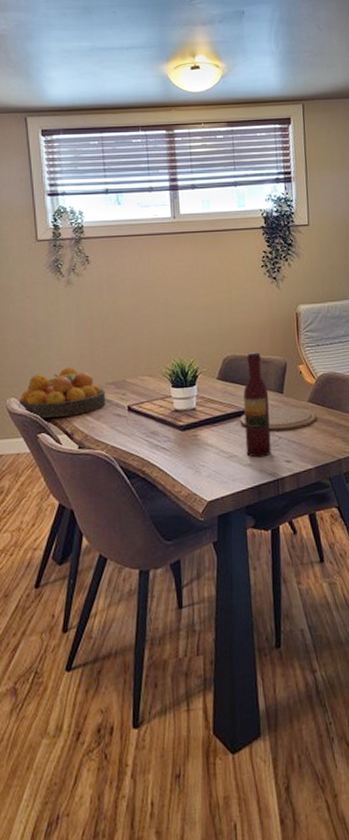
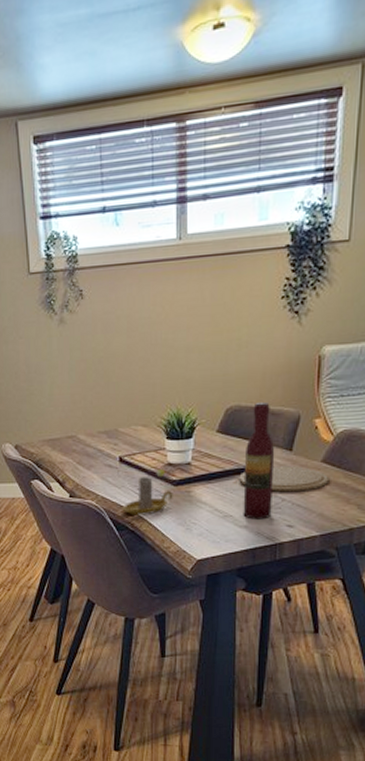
fruit bowl: present [19,366,106,418] -> none [13,413,98,465]
candle holder: none [132,416,181,463] -> present [122,469,173,515]

